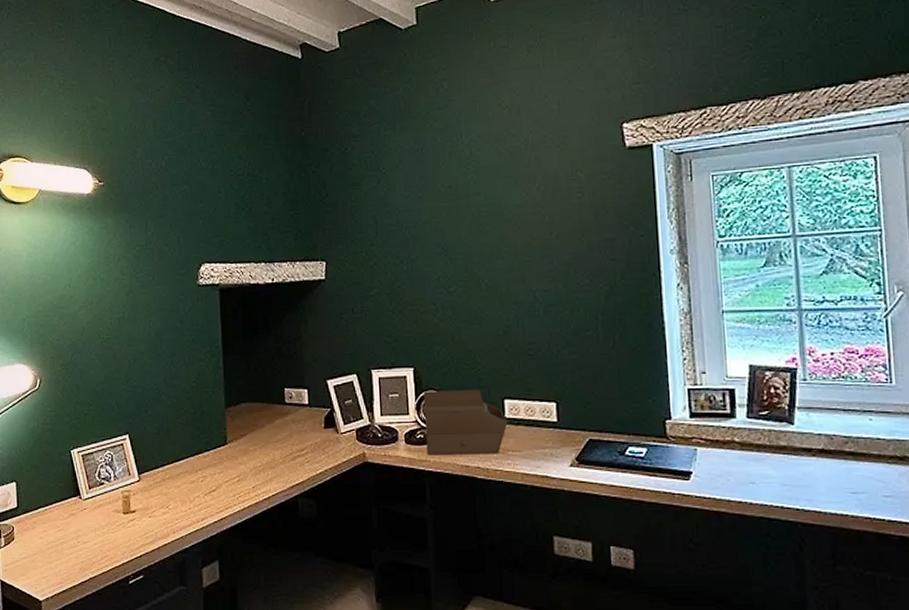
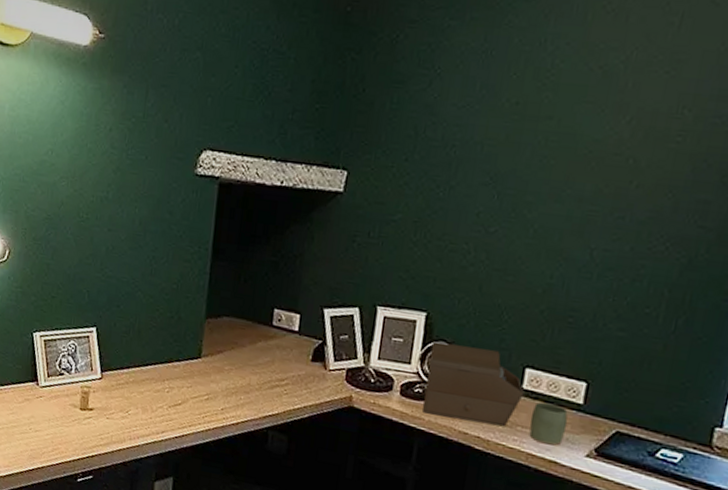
mug: none [517,426,549,462] -> present [529,402,568,446]

